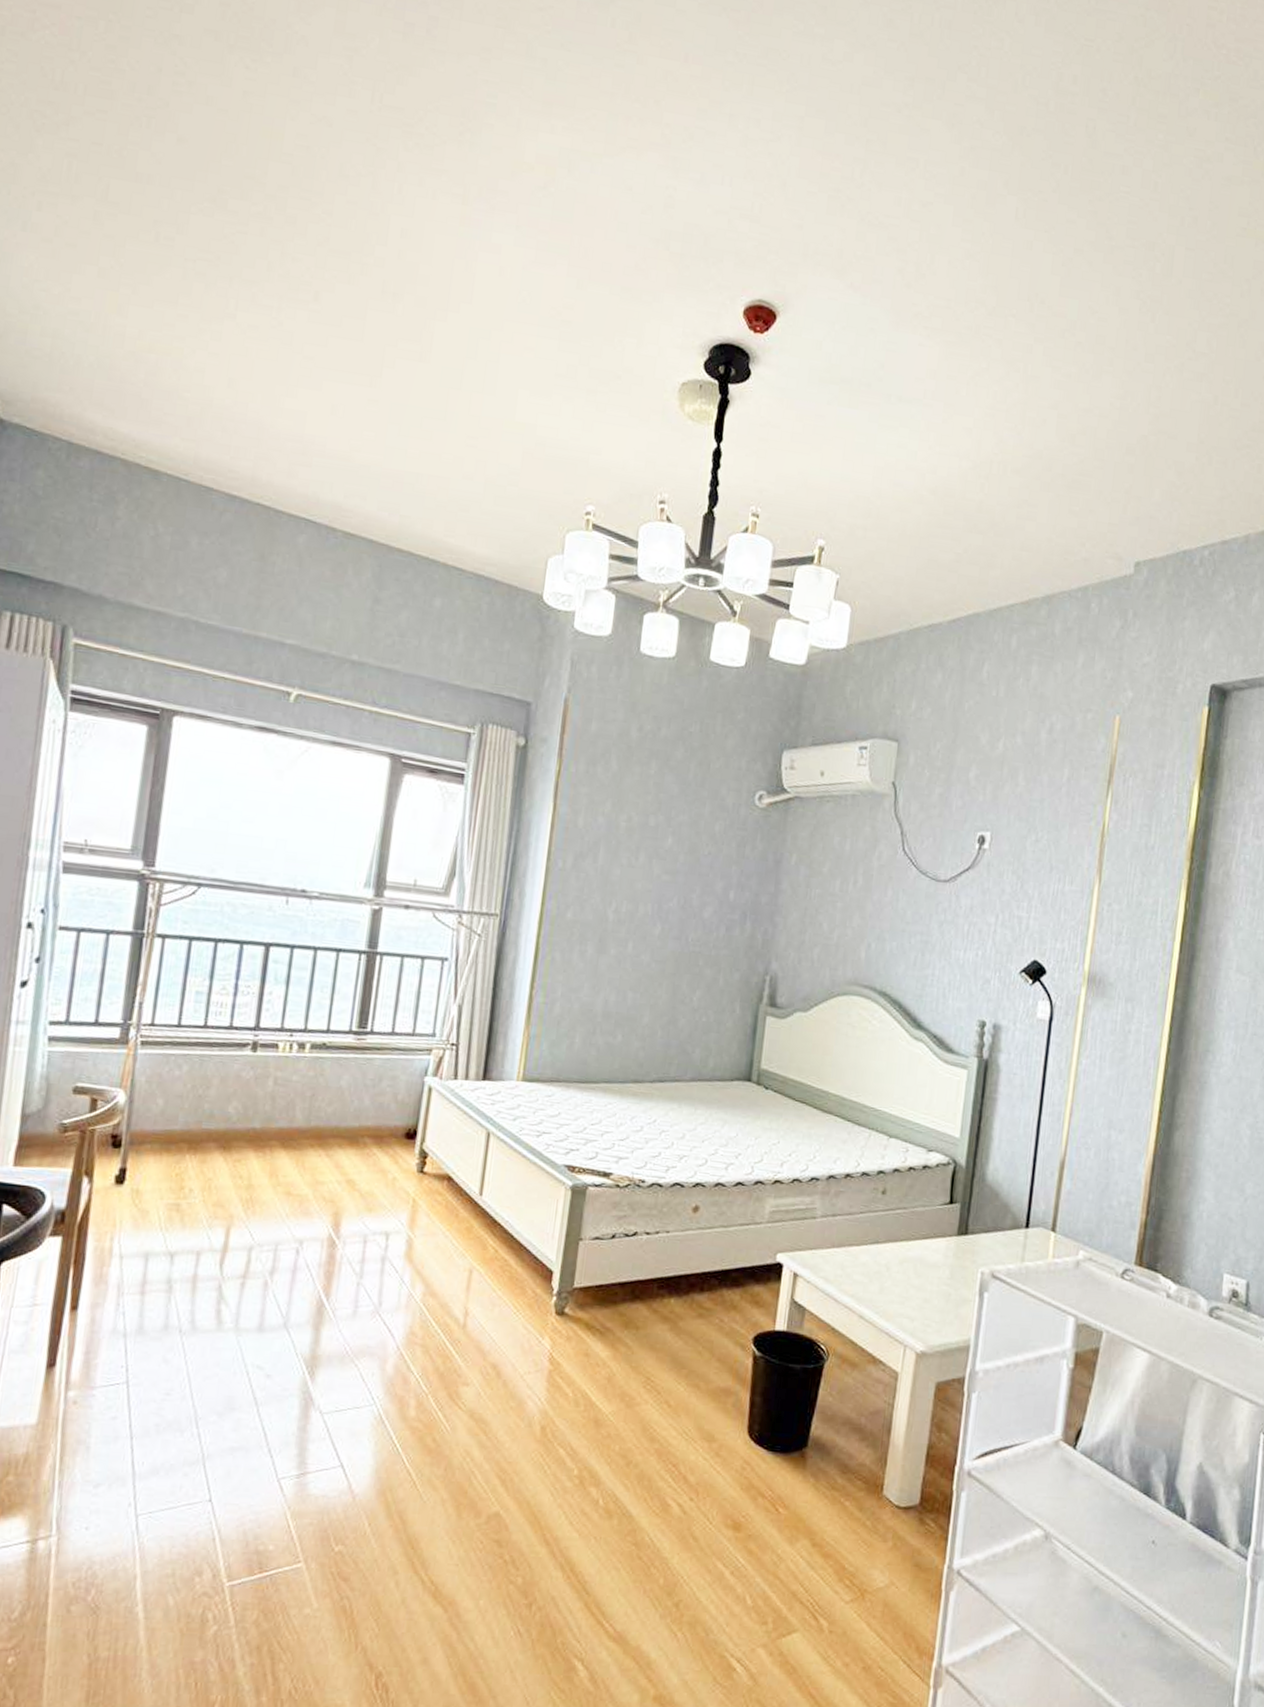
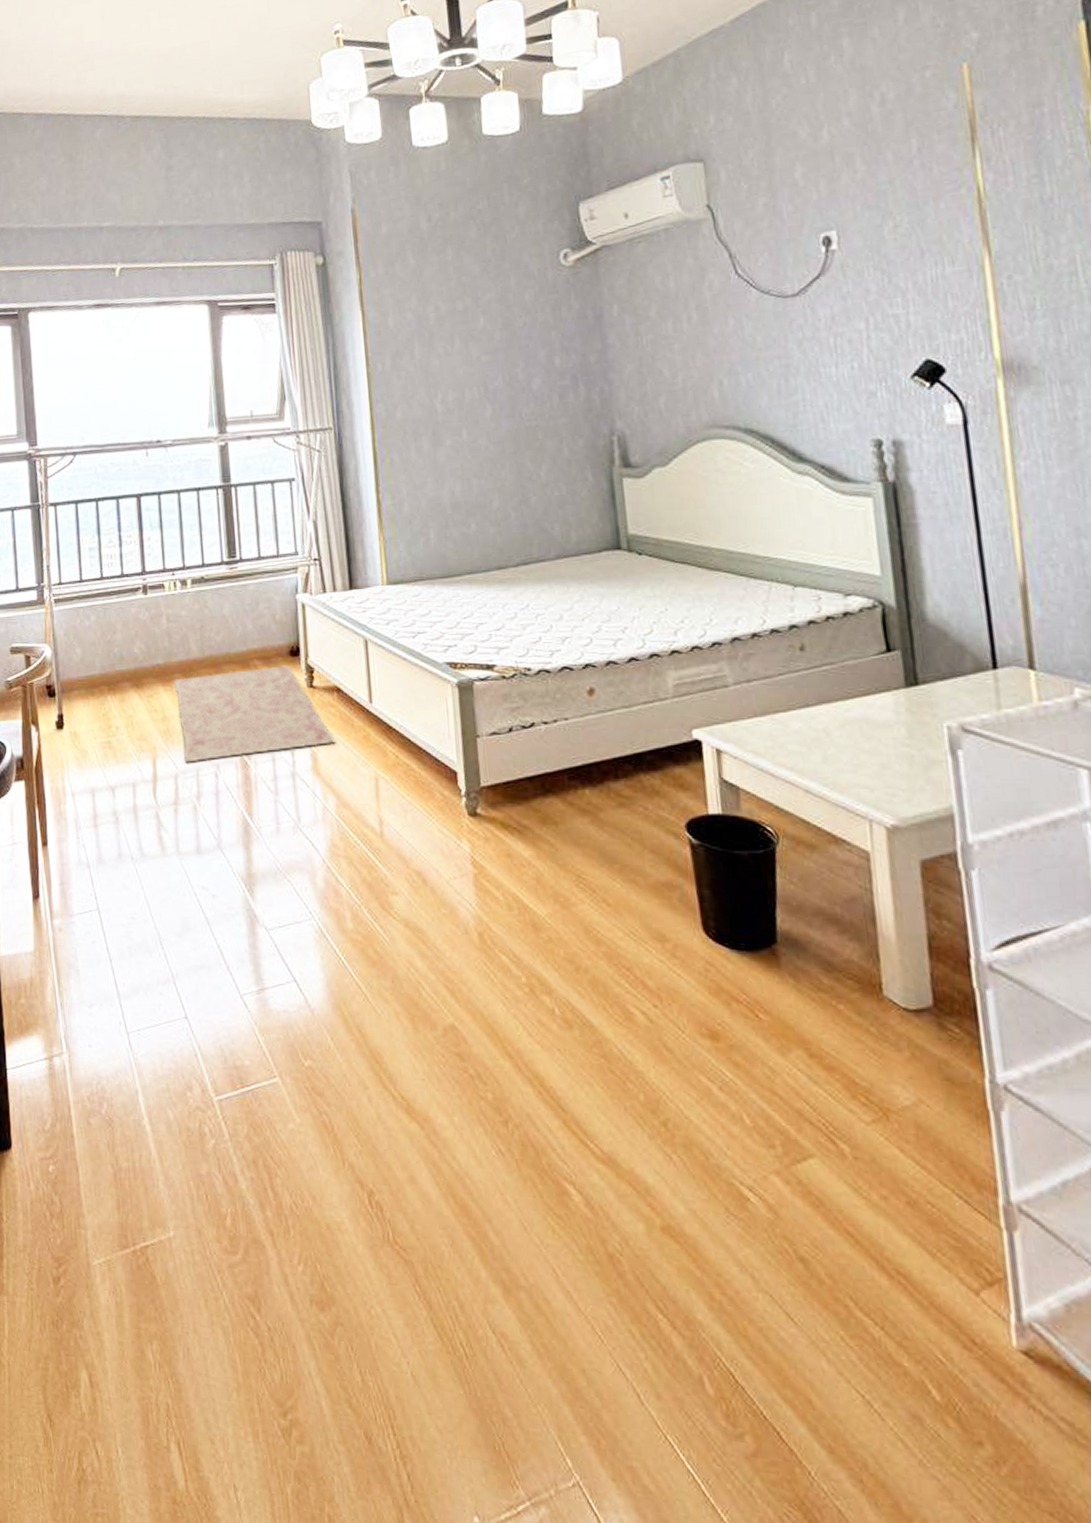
rug: none [264,1146,436,1236] -> present [174,666,336,763]

